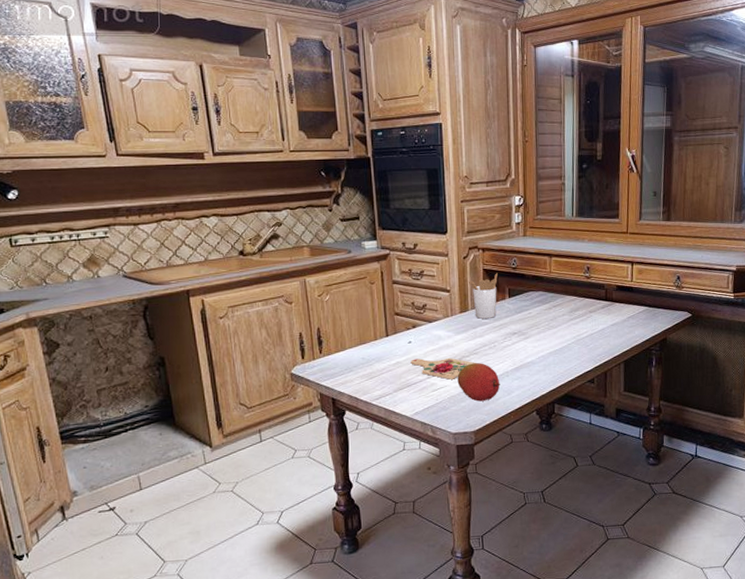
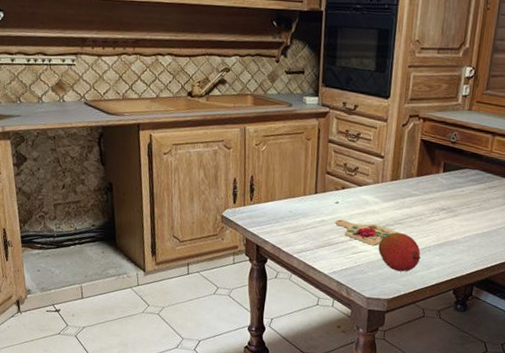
utensil holder: present [468,273,498,319] -> none [403,145,435,191]

